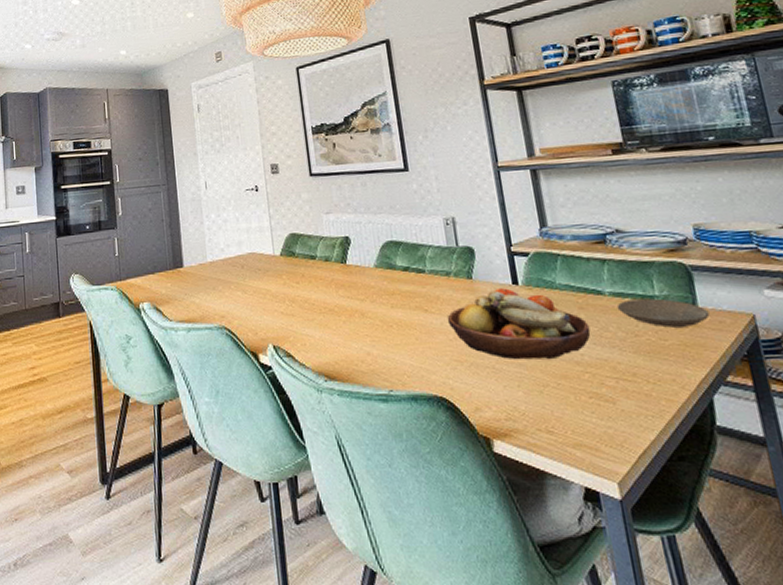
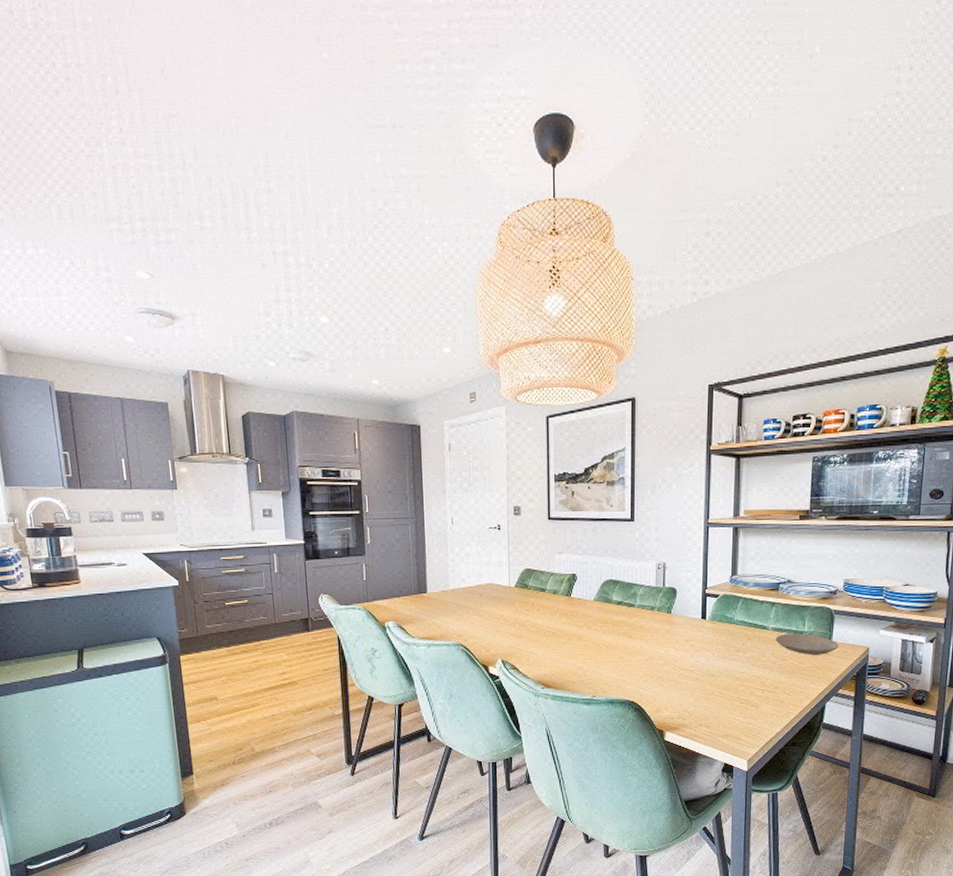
fruit bowl: present [447,288,591,360] -> none [646,621,752,675]

